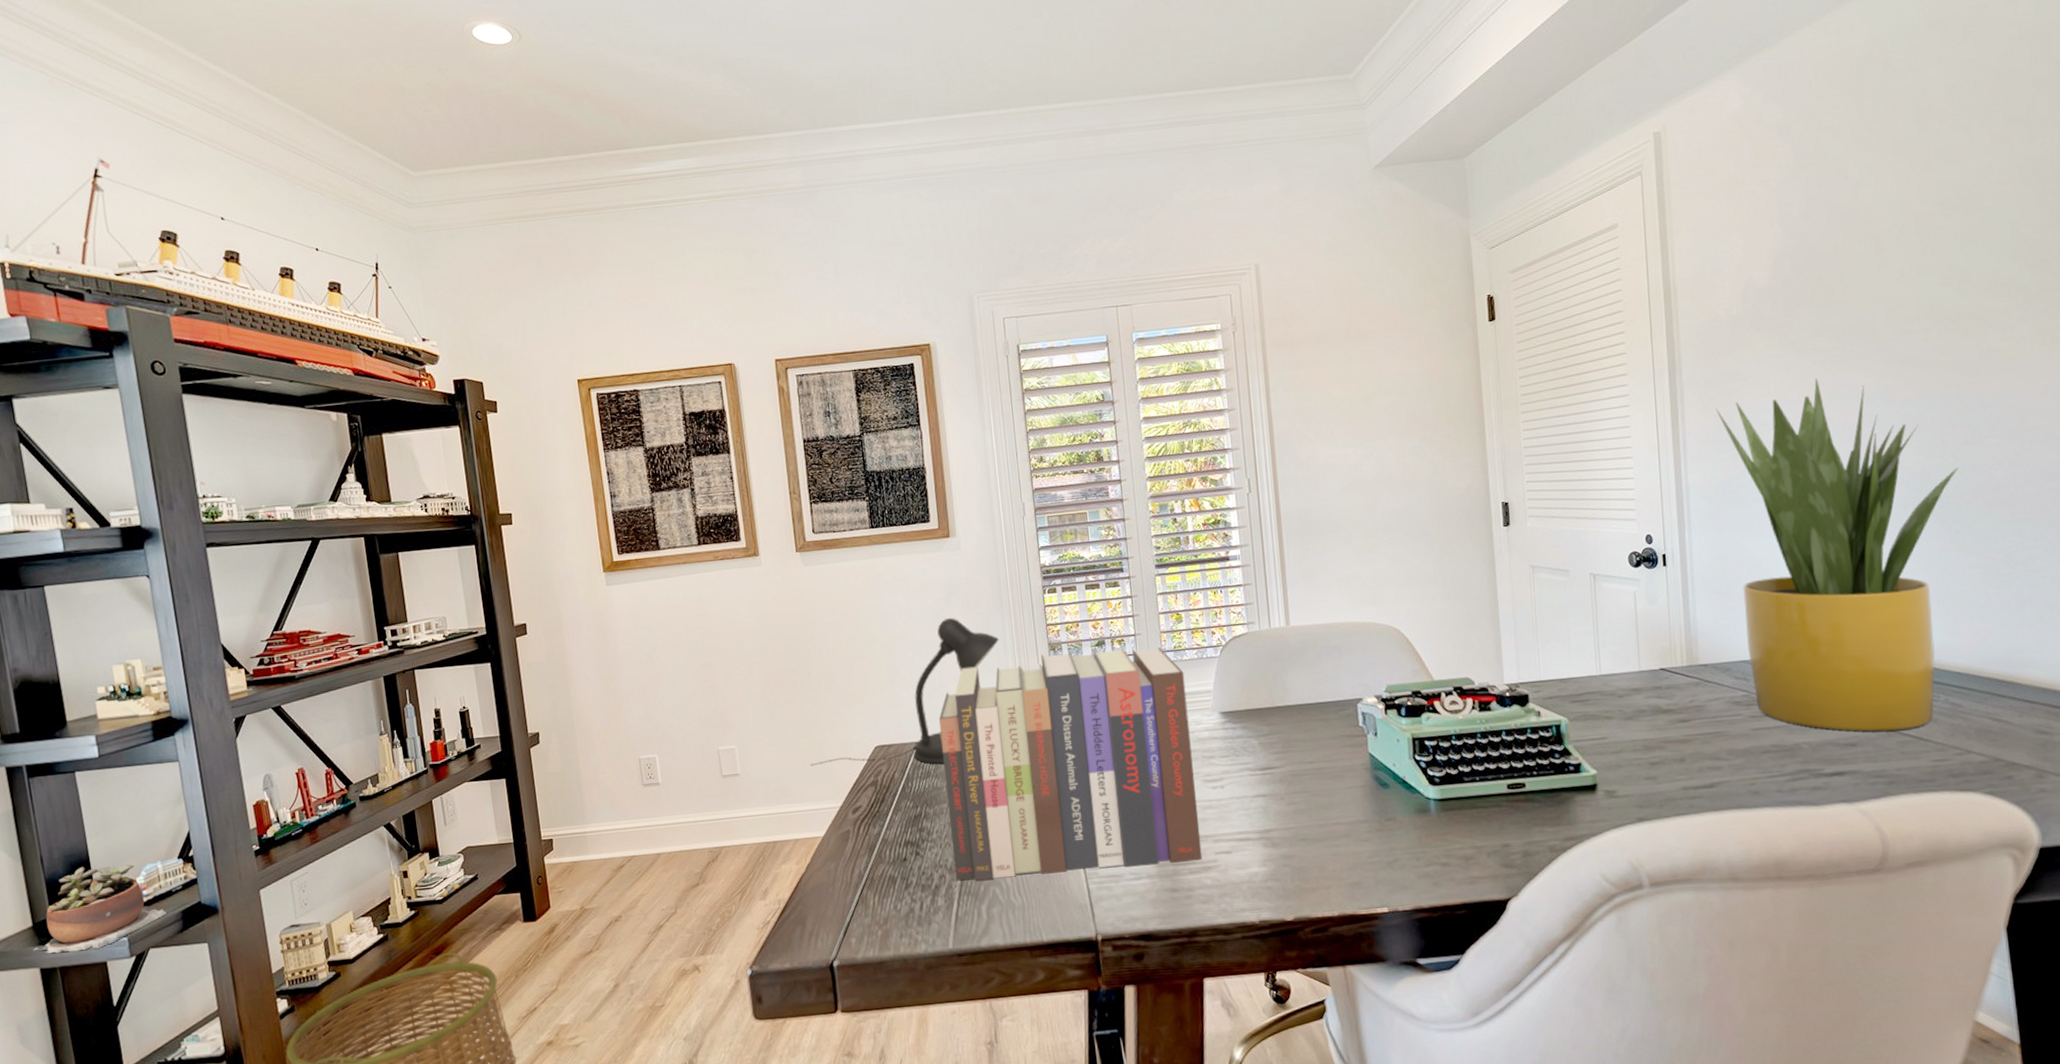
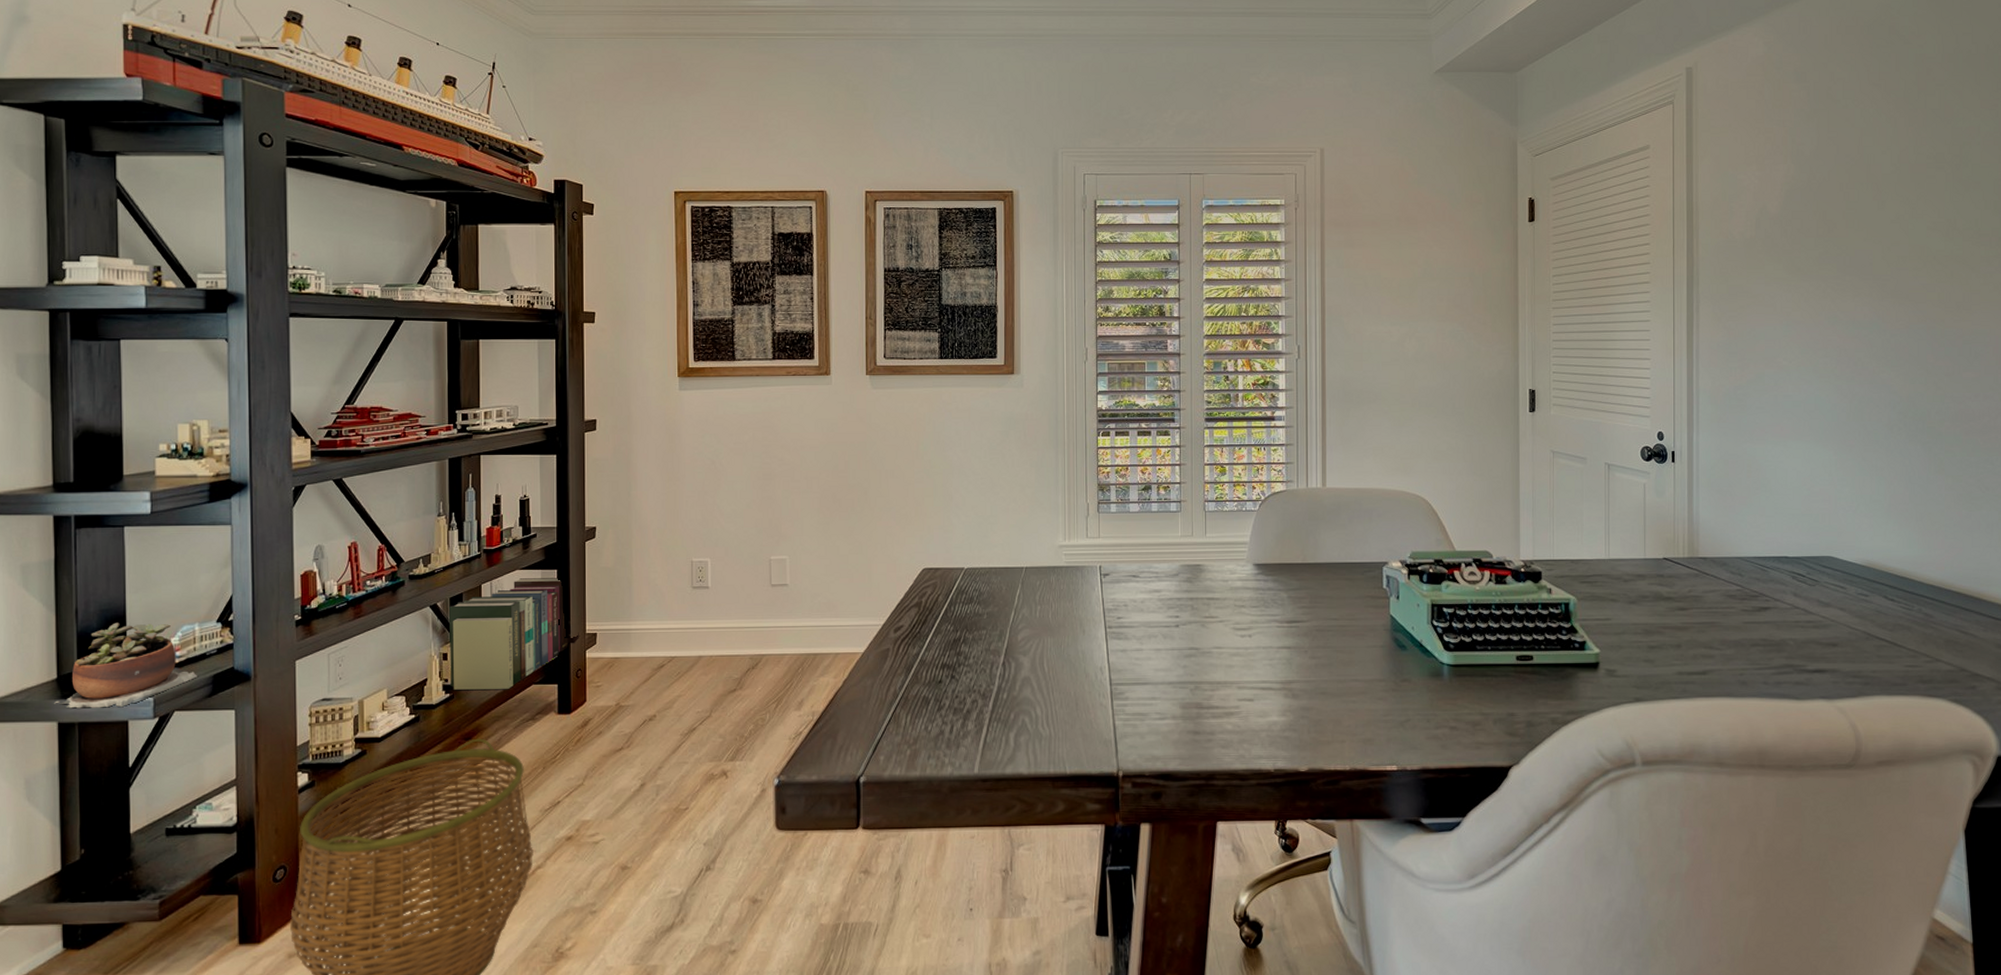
books: none [403,787,536,906] -> present [449,578,579,690]
desk lamp: present [811,617,999,766] -> none [858,450,1051,591]
books: present [938,647,1203,881] -> none [986,494,1226,708]
planter: present [1715,378,1958,732] -> none [1726,302,1939,635]

